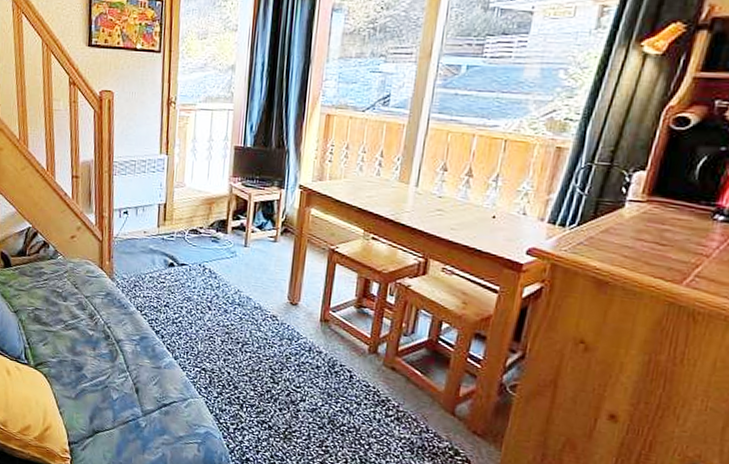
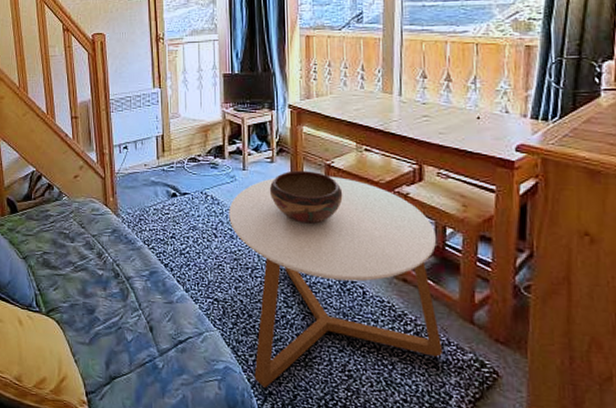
coffee table: none [225,257,431,454] -> present [229,177,444,388]
decorative bowl: none [268,251,344,307] -> present [269,170,343,224]

